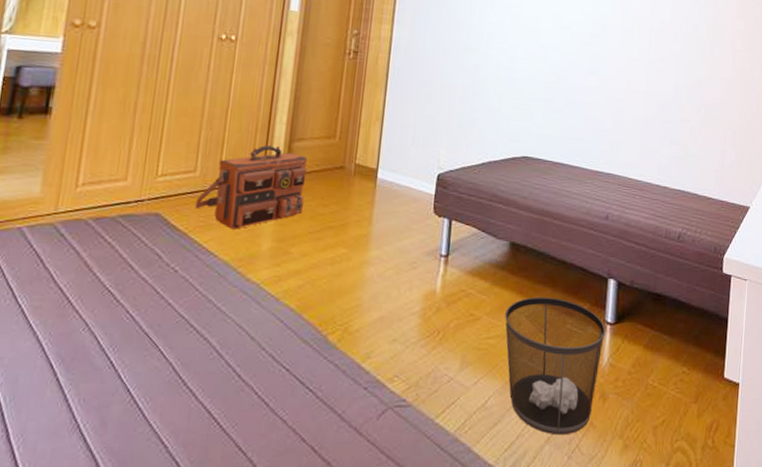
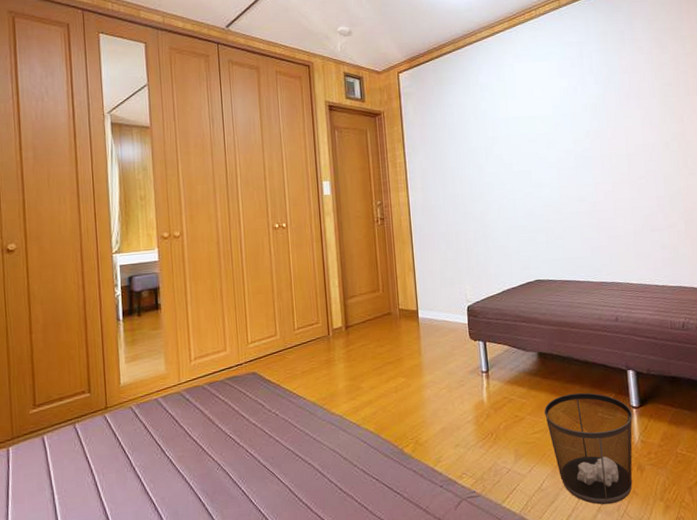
satchel: present [195,145,307,230] -> none [281,305,365,376]

